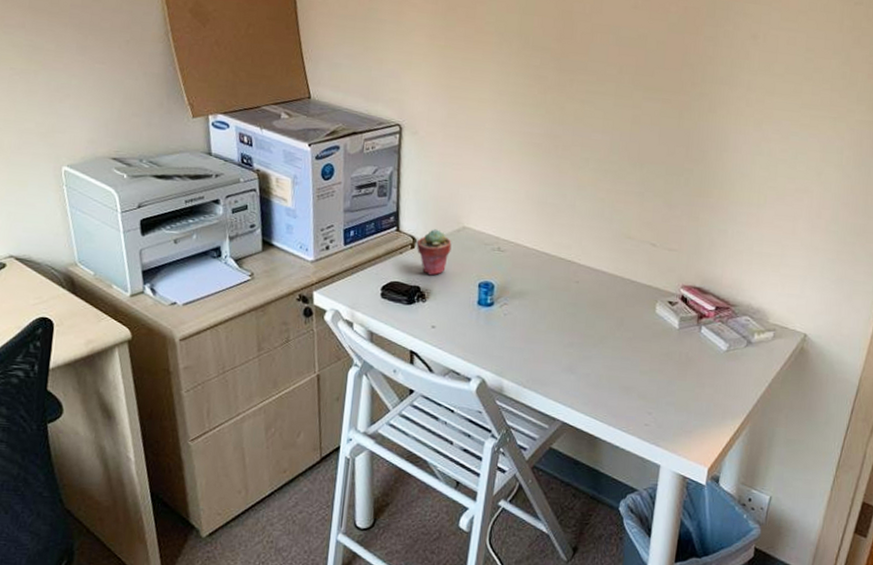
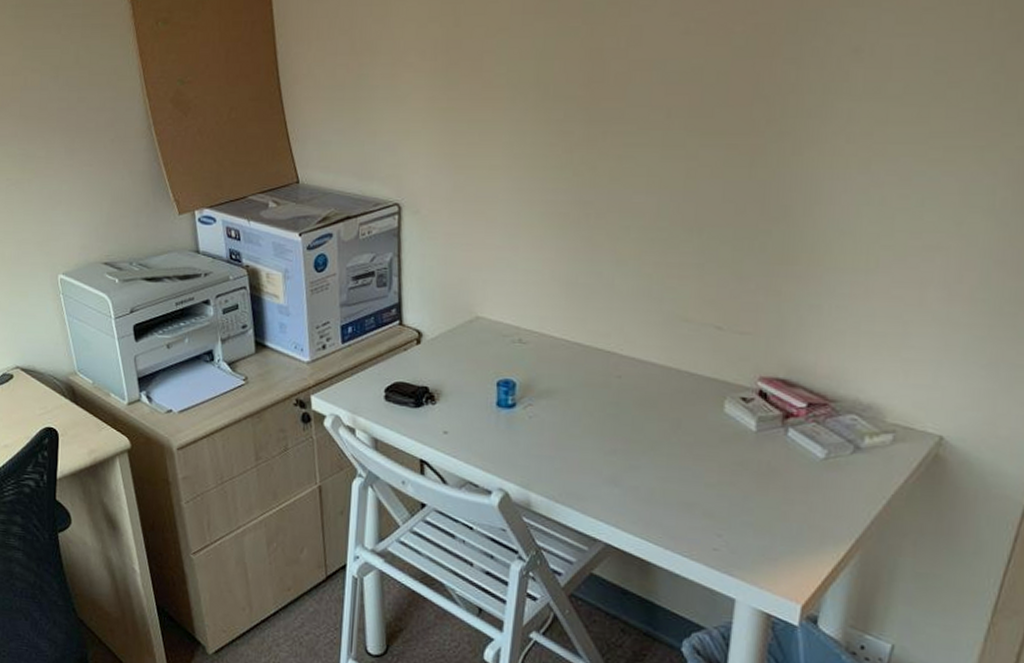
potted succulent: present [416,229,452,276] -> none [422,321,464,375]

